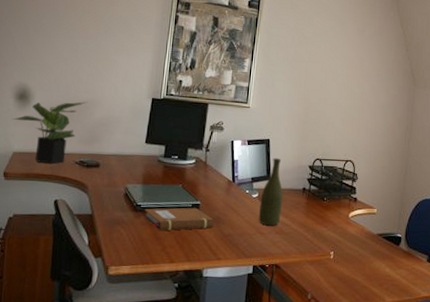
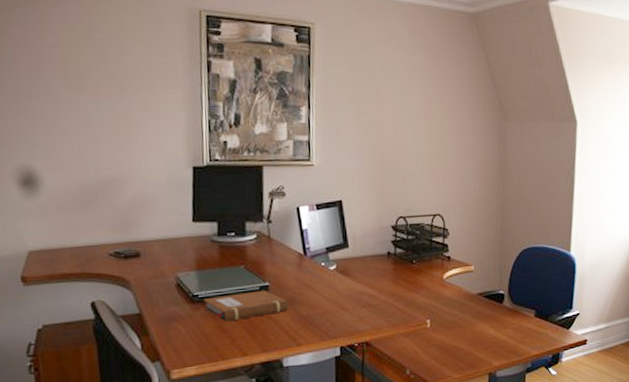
potted plant: present [11,102,88,164] -> none [18,180,113,260]
bottle: present [258,158,283,226] -> none [339,221,366,300]

